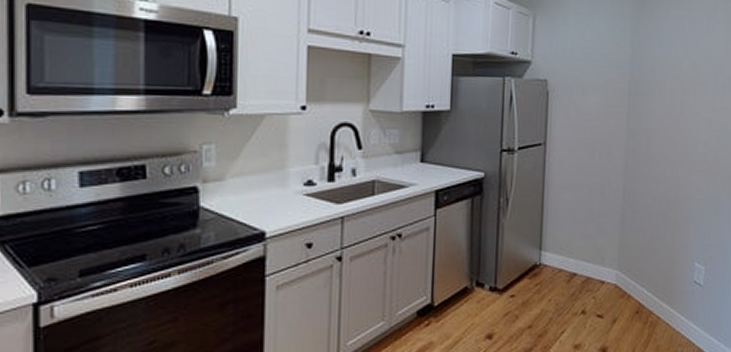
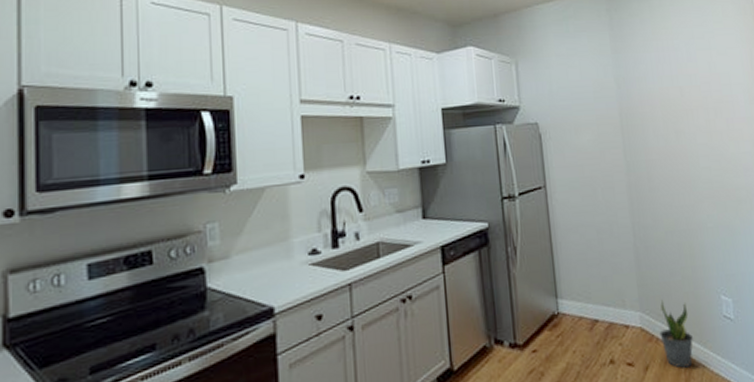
potted plant: none [632,261,662,324] -> present [659,299,693,368]

